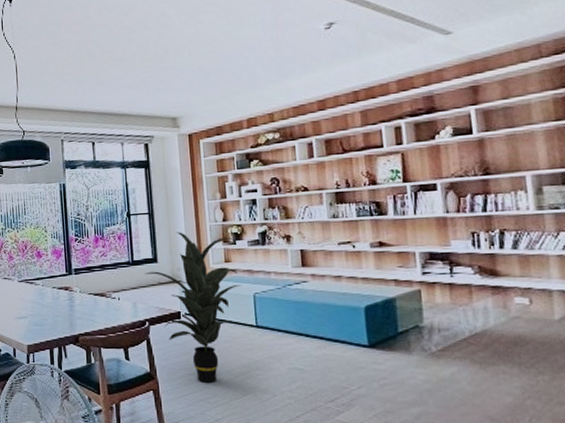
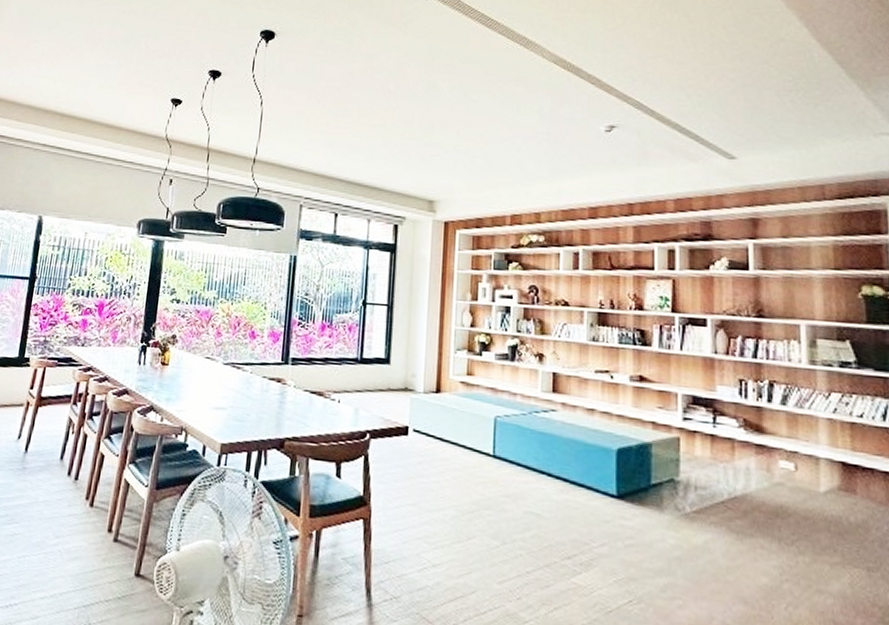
indoor plant: present [144,232,241,383] -> none [373,331,482,518]

